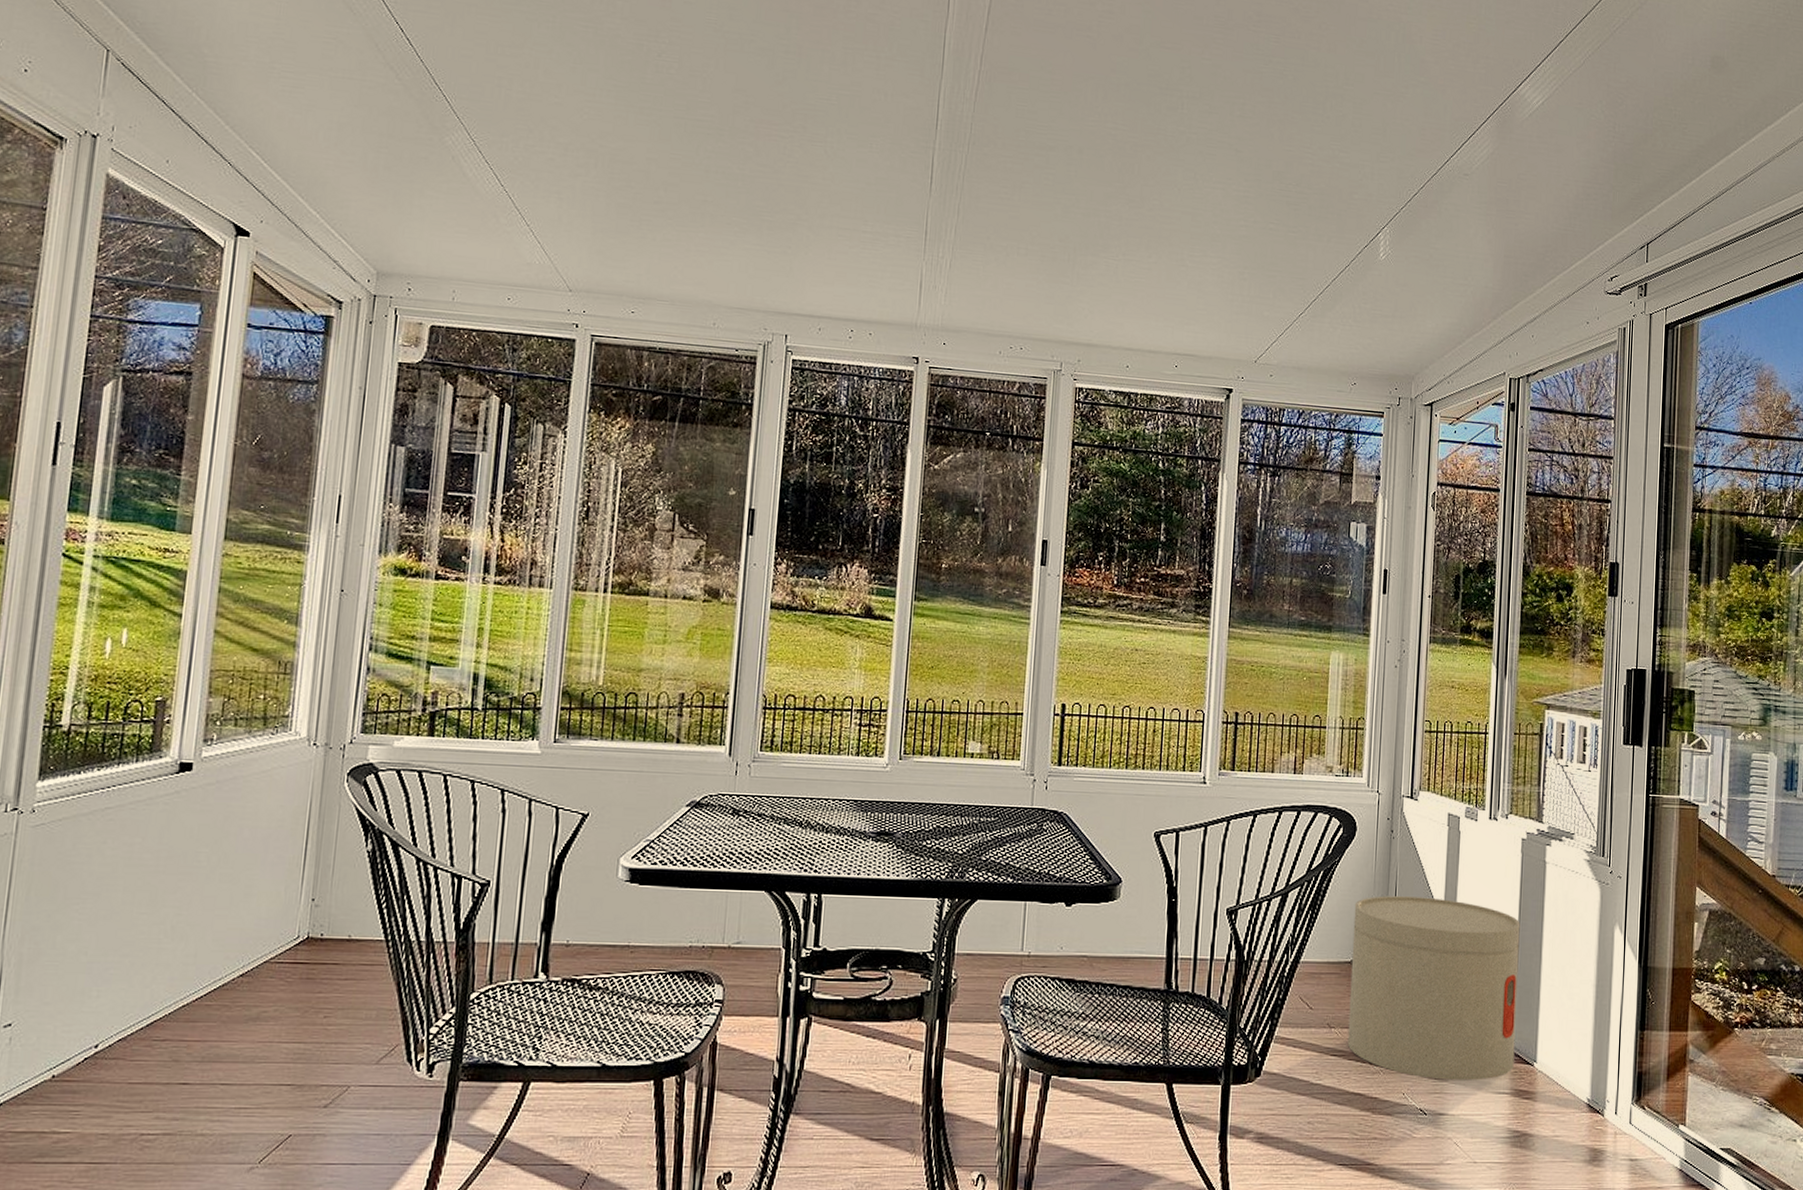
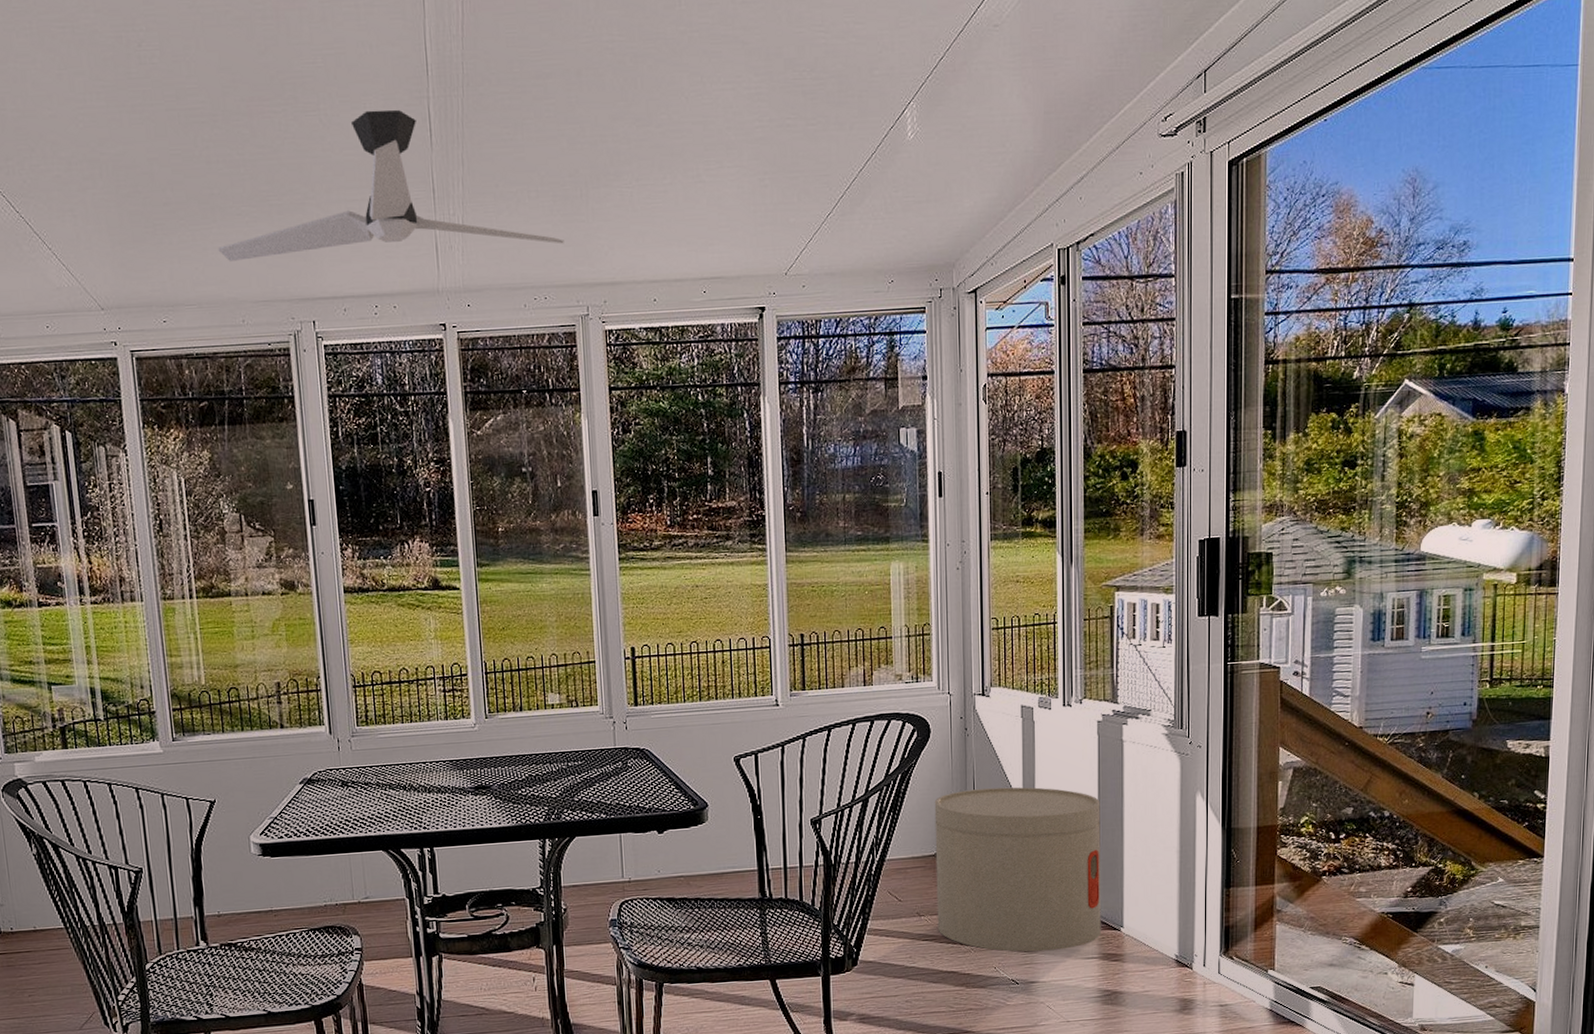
ceiling fan: none [701,150,1047,301] -> present [218,109,564,261]

